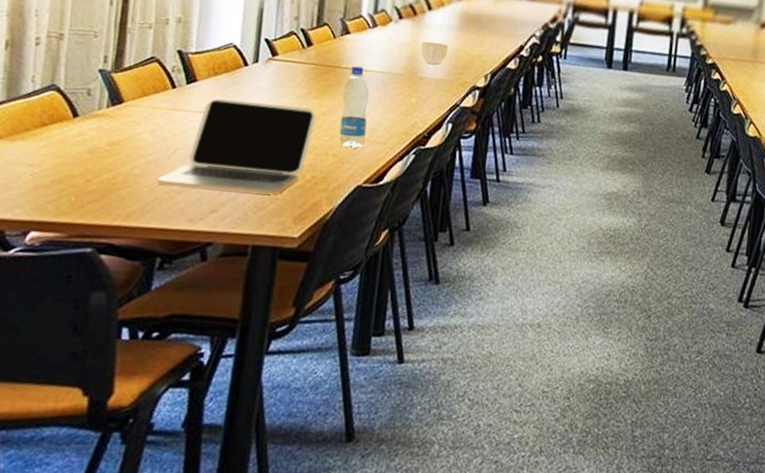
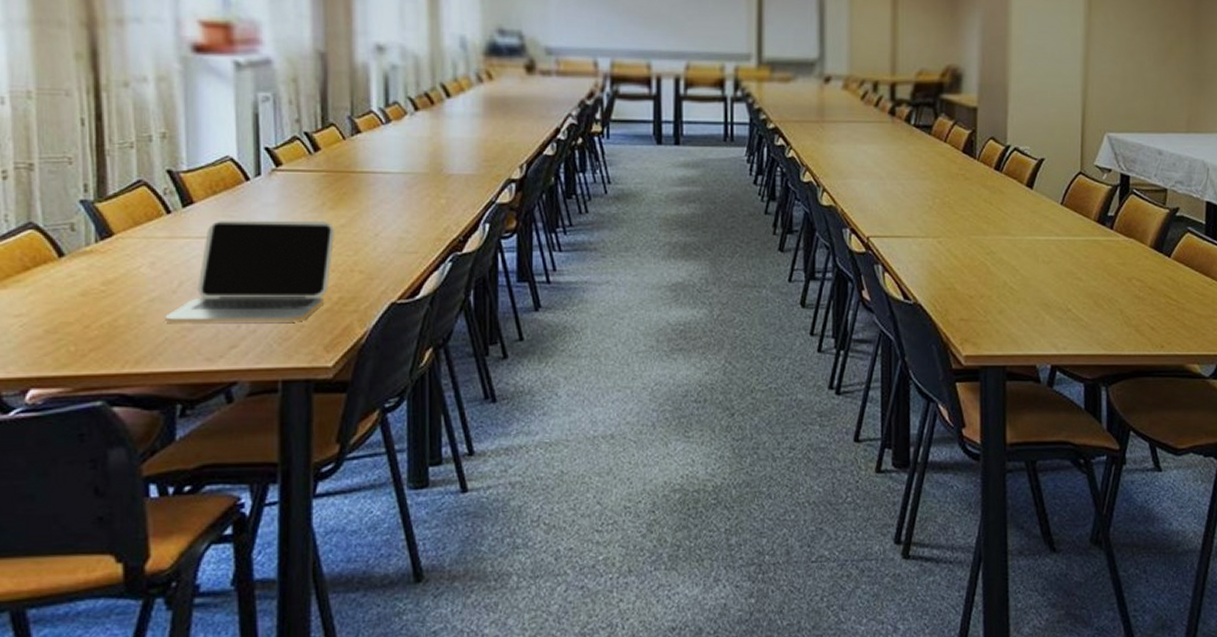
bottle: present [339,65,369,149] -> none [360,168,393,262]
cup: present [420,41,448,66] -> none [444,133,474,160]

